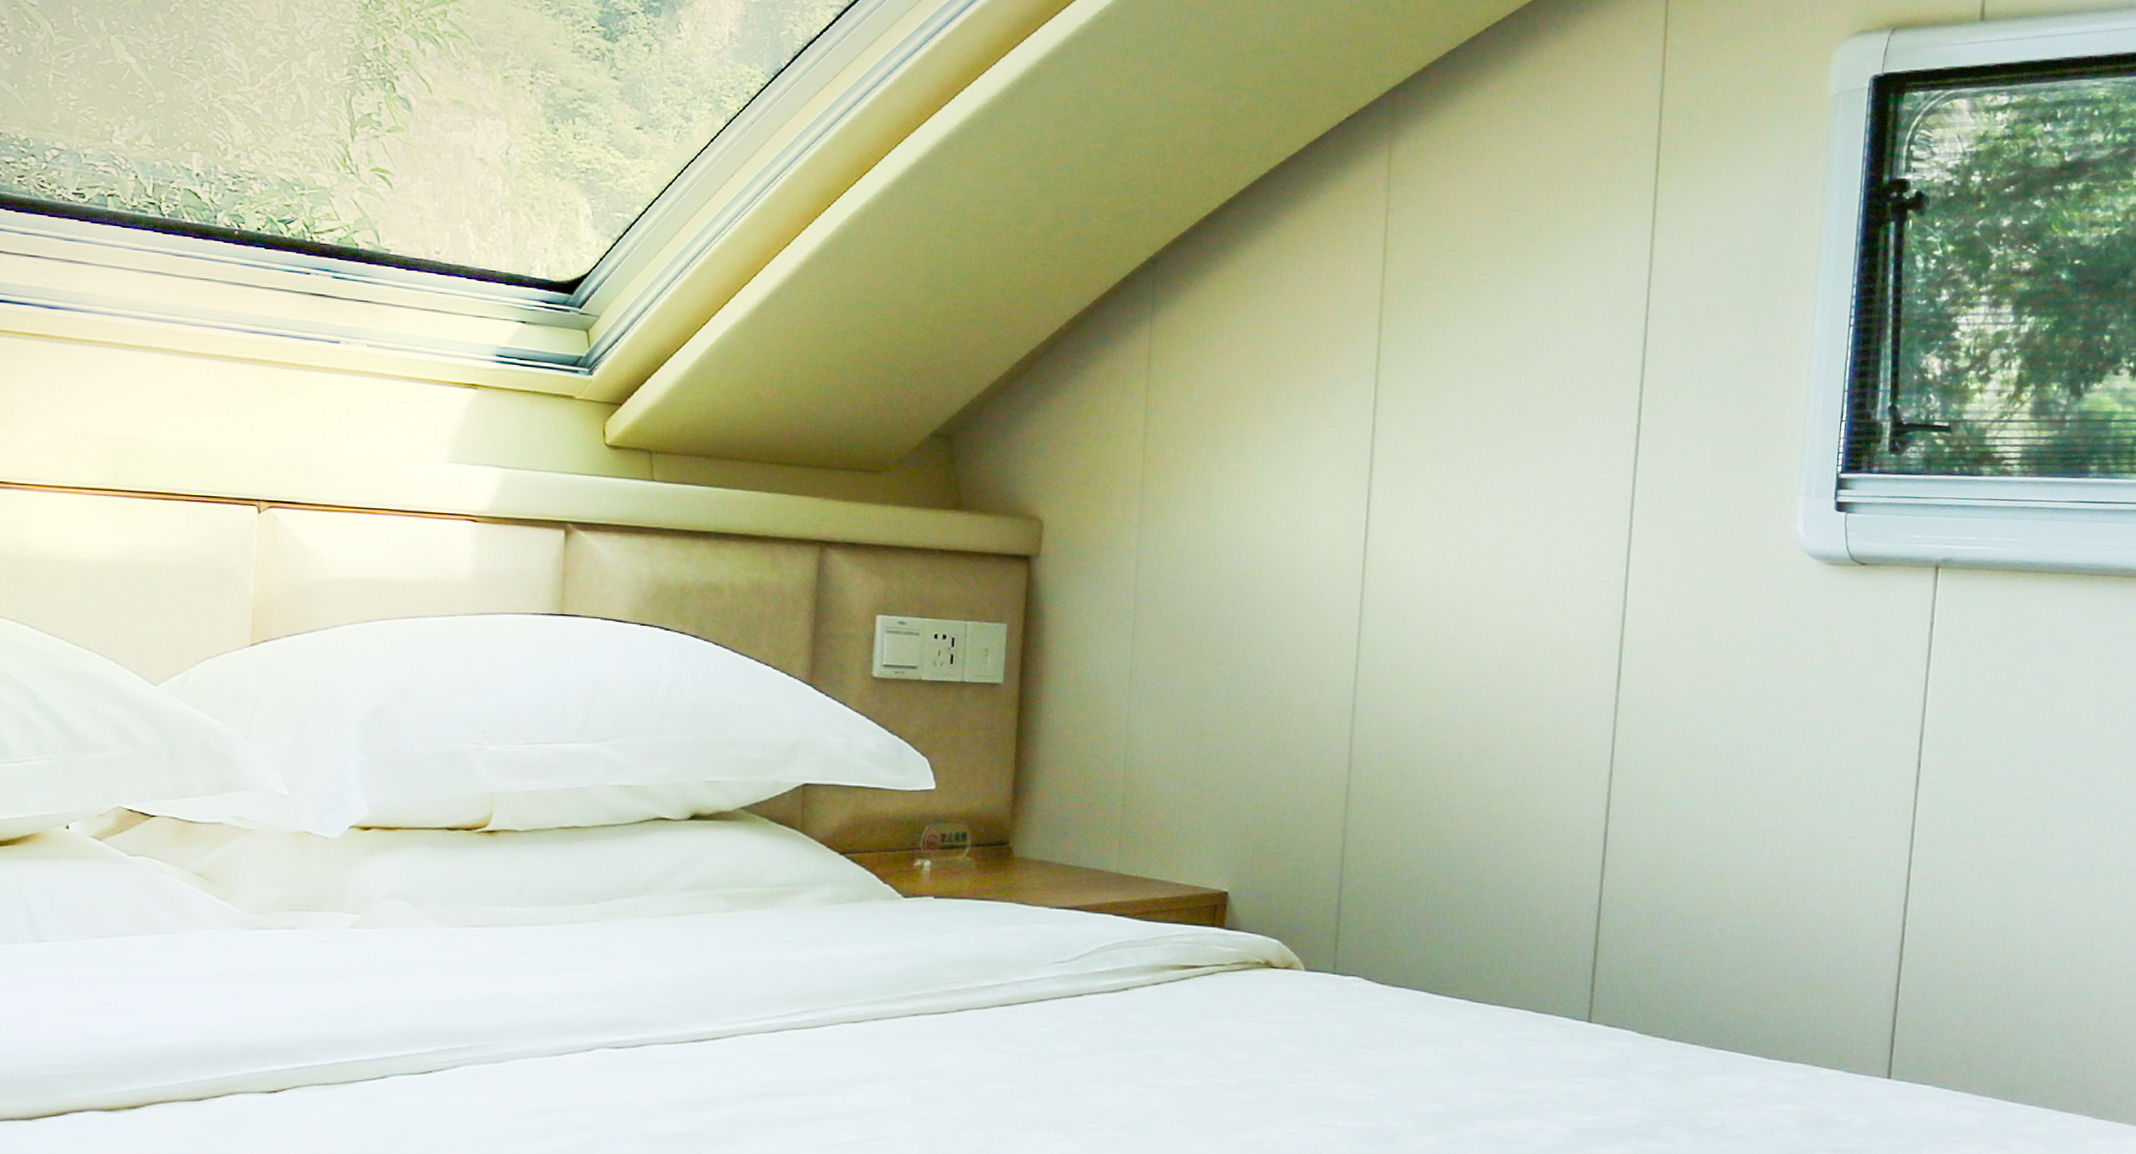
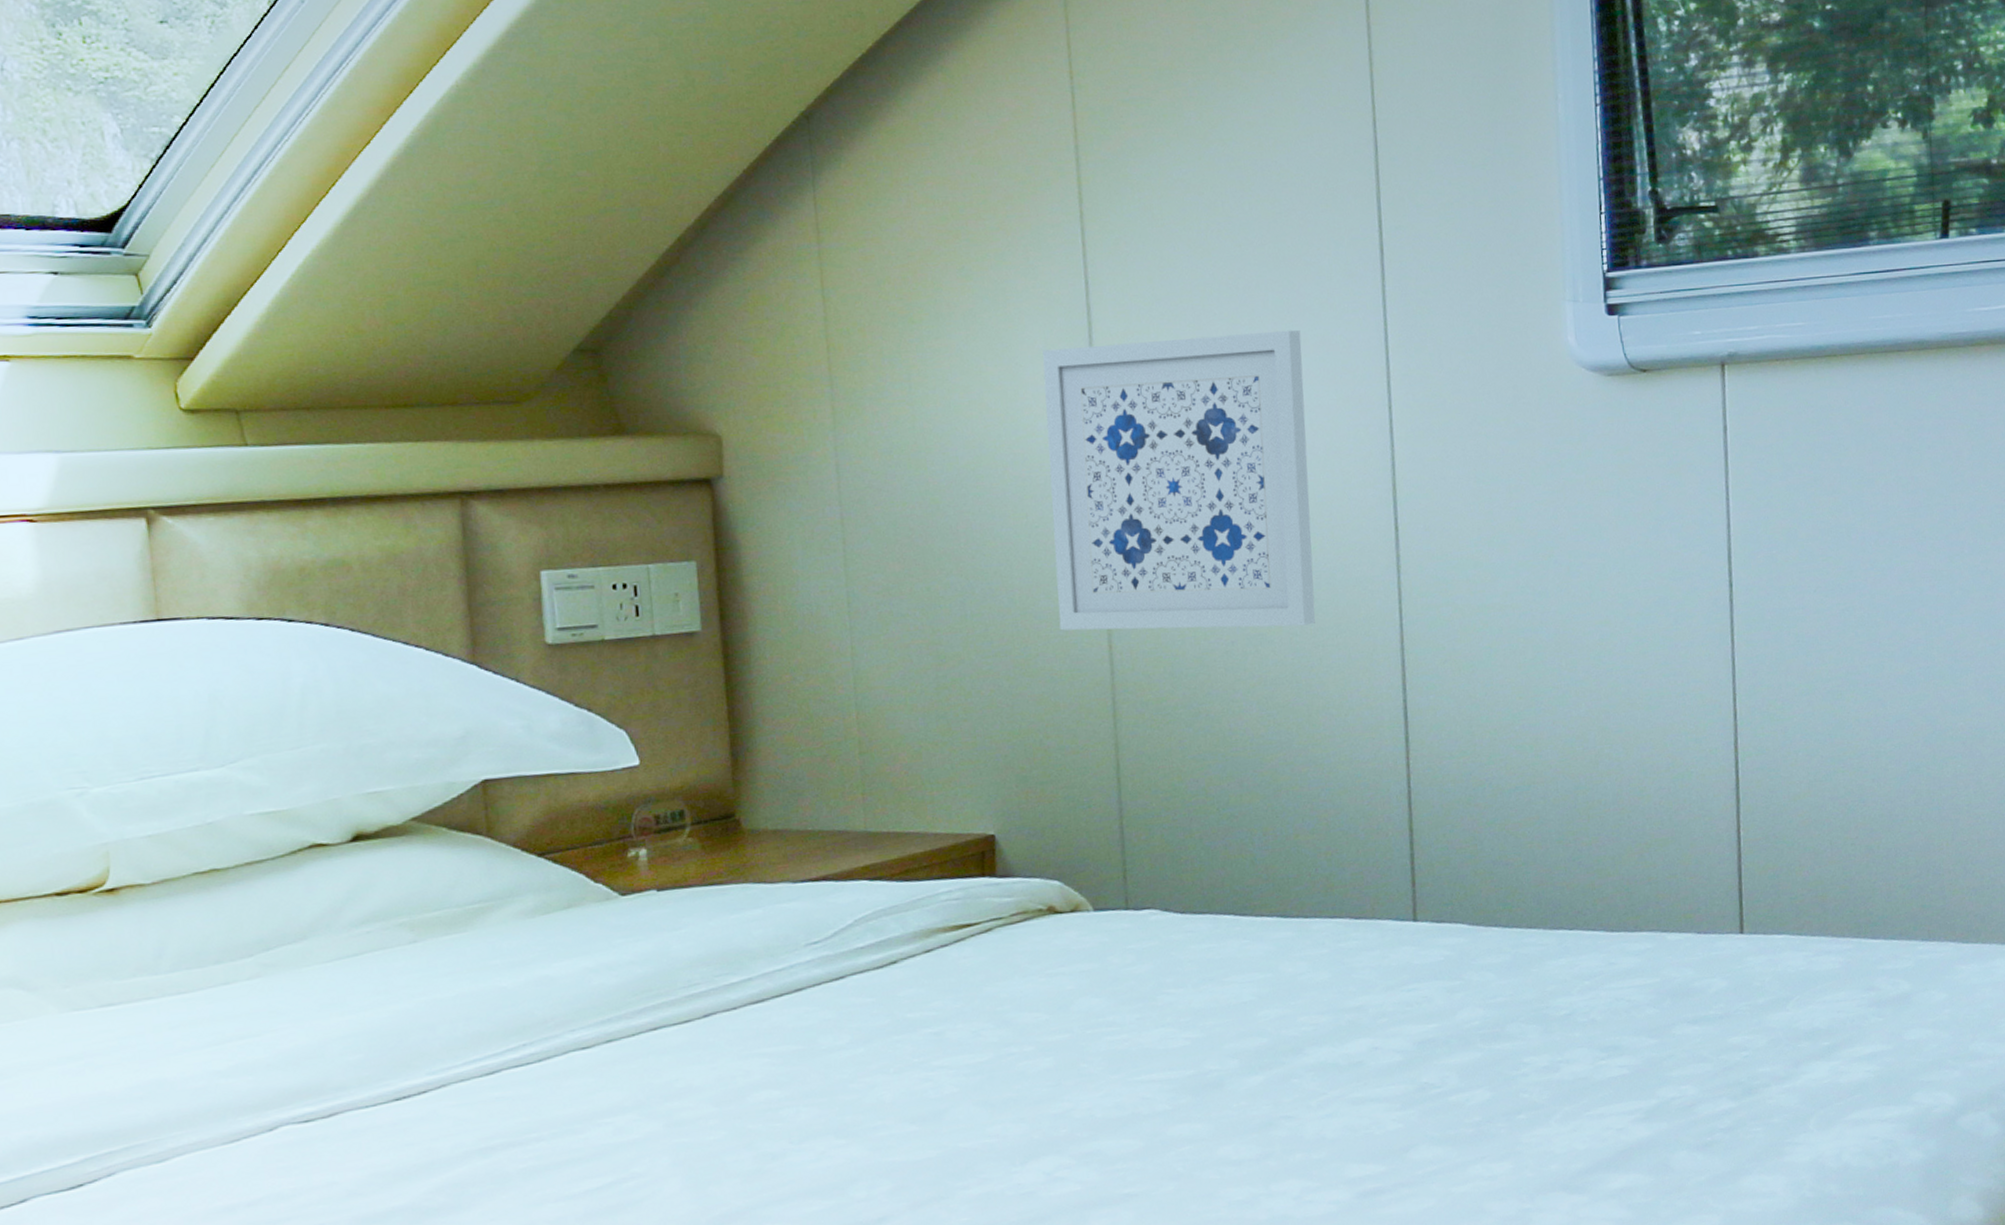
wall art: none [1309,482,1556,749] -> present [1042,329,1316,631]

